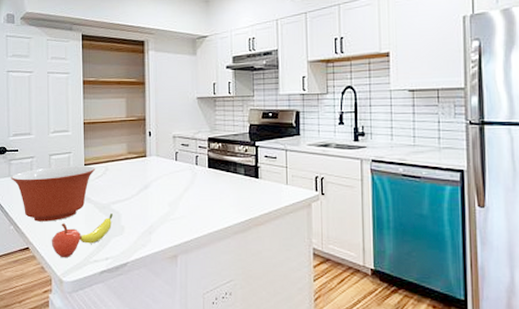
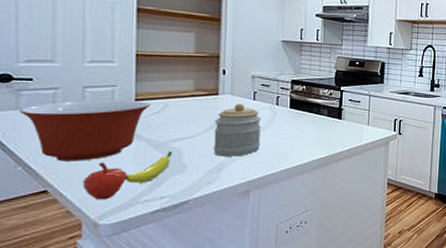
jar: none [144,165,184,219] -> present [213,104,261,157]

